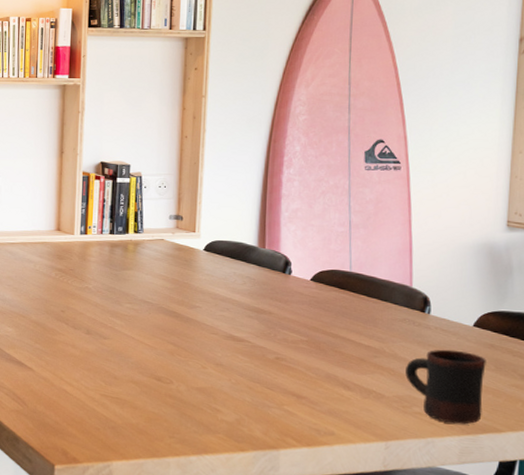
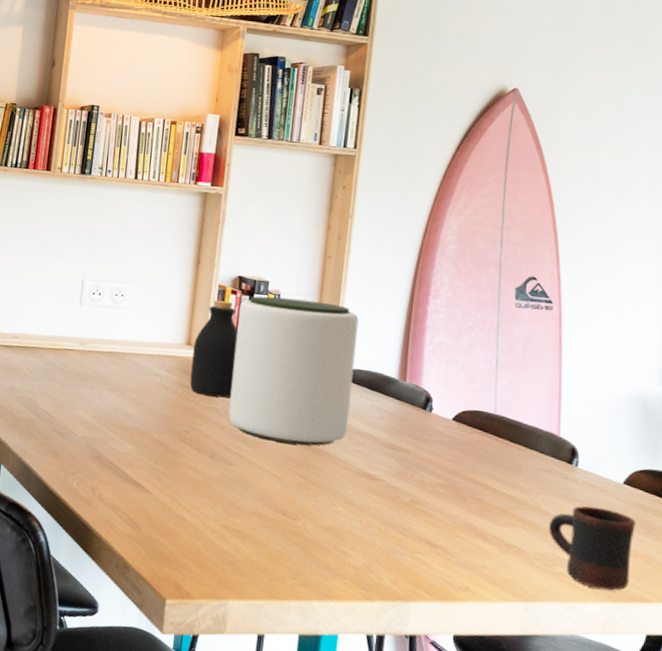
bottle: none [62,186,104,277] -> present [190,300,239,398]
plant pot: none [100,178,218,315] -> present [228,296,359,446]

